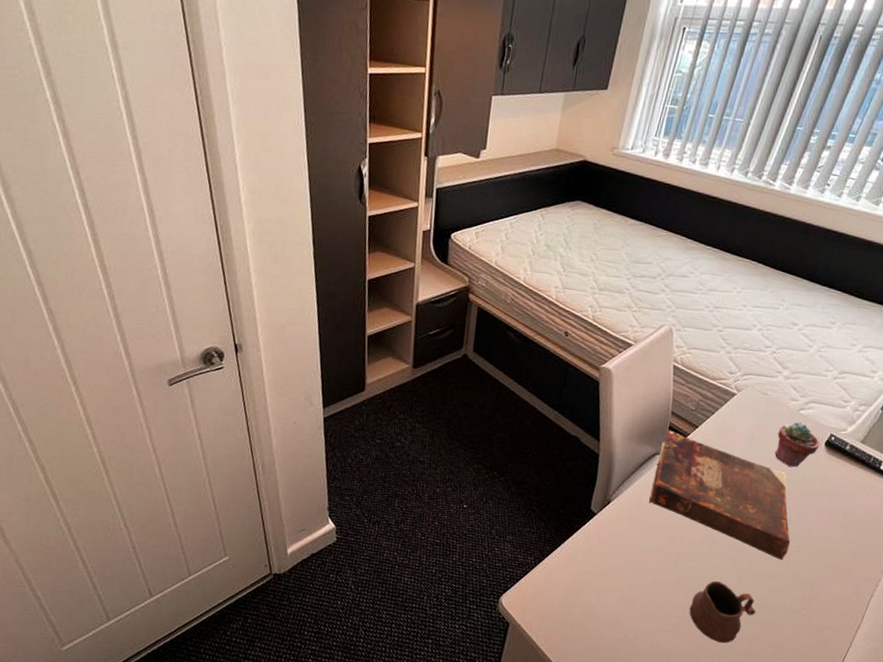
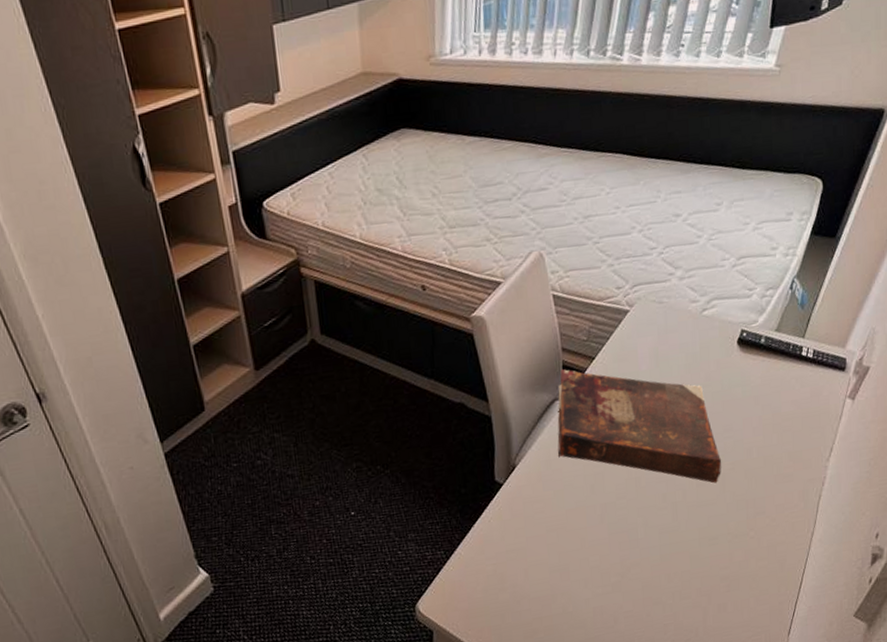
mug: present [689,580,756,643] -> none [627,523,700,591]
potted succulent: present [775,422,820,468] -> none [684,324,732,379]

